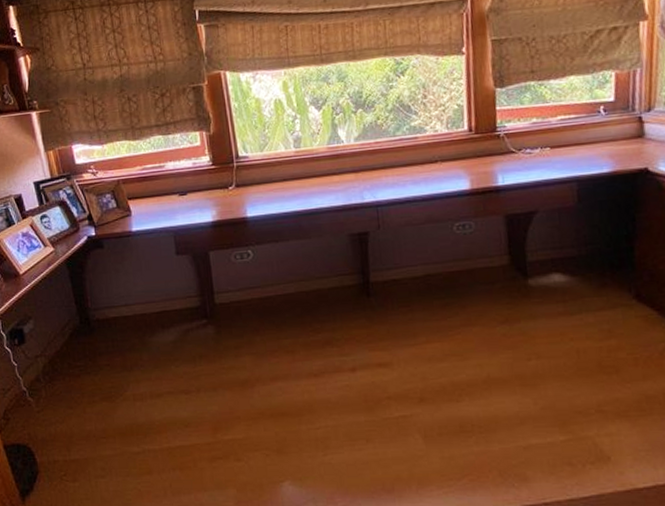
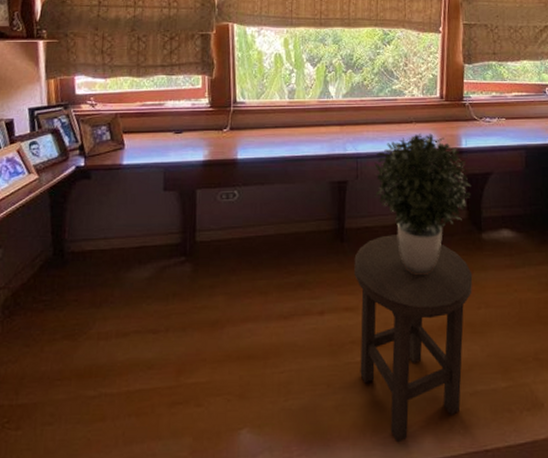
stool: none [383,286,520,496] -> present [354,235,473,443]
potted plant: none [397,172,513,328] -> present [374,133,471,276]

